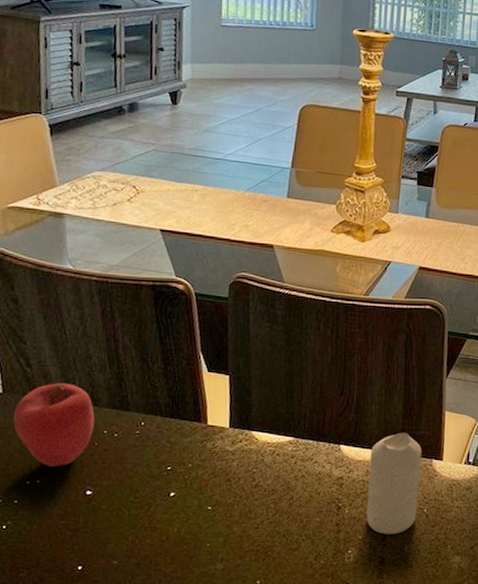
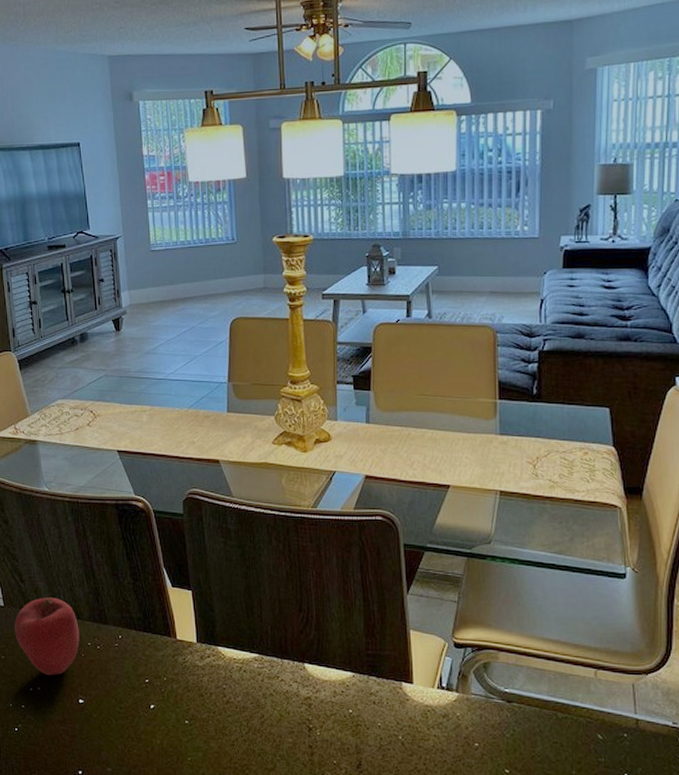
candle: present [366,432,422,535] -> none [336,652,392,762]

